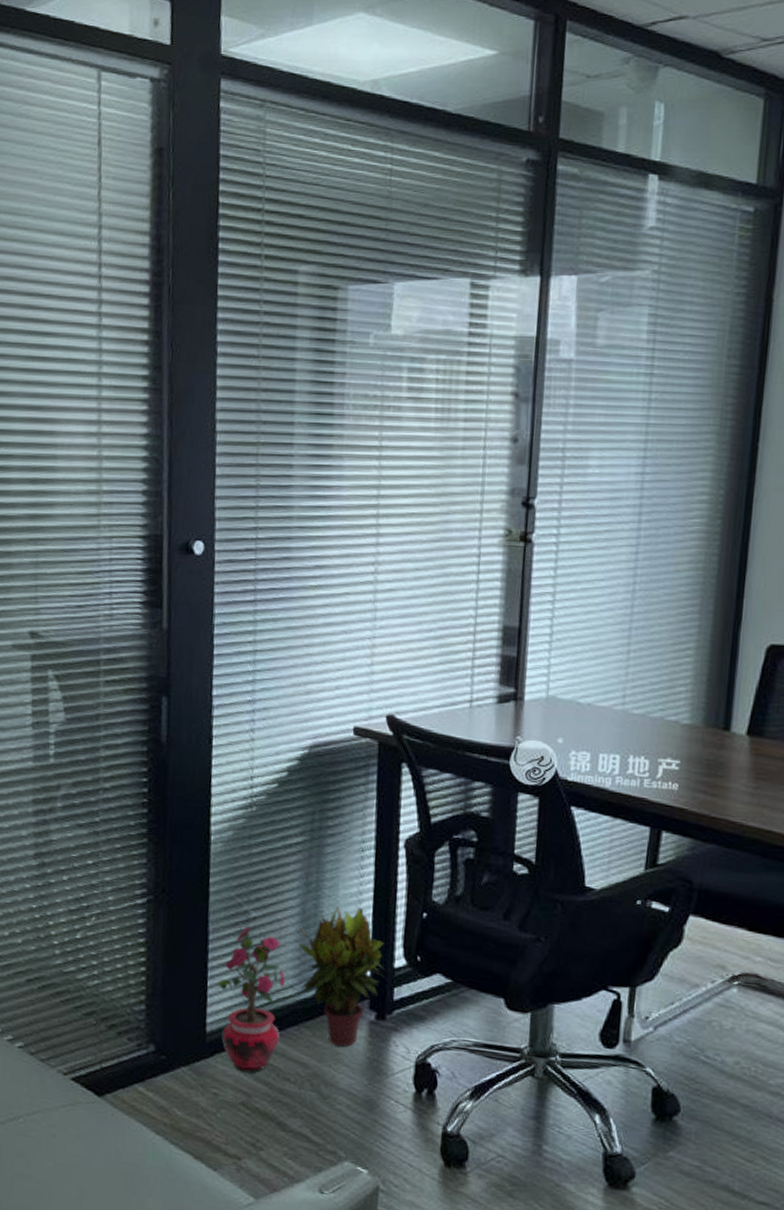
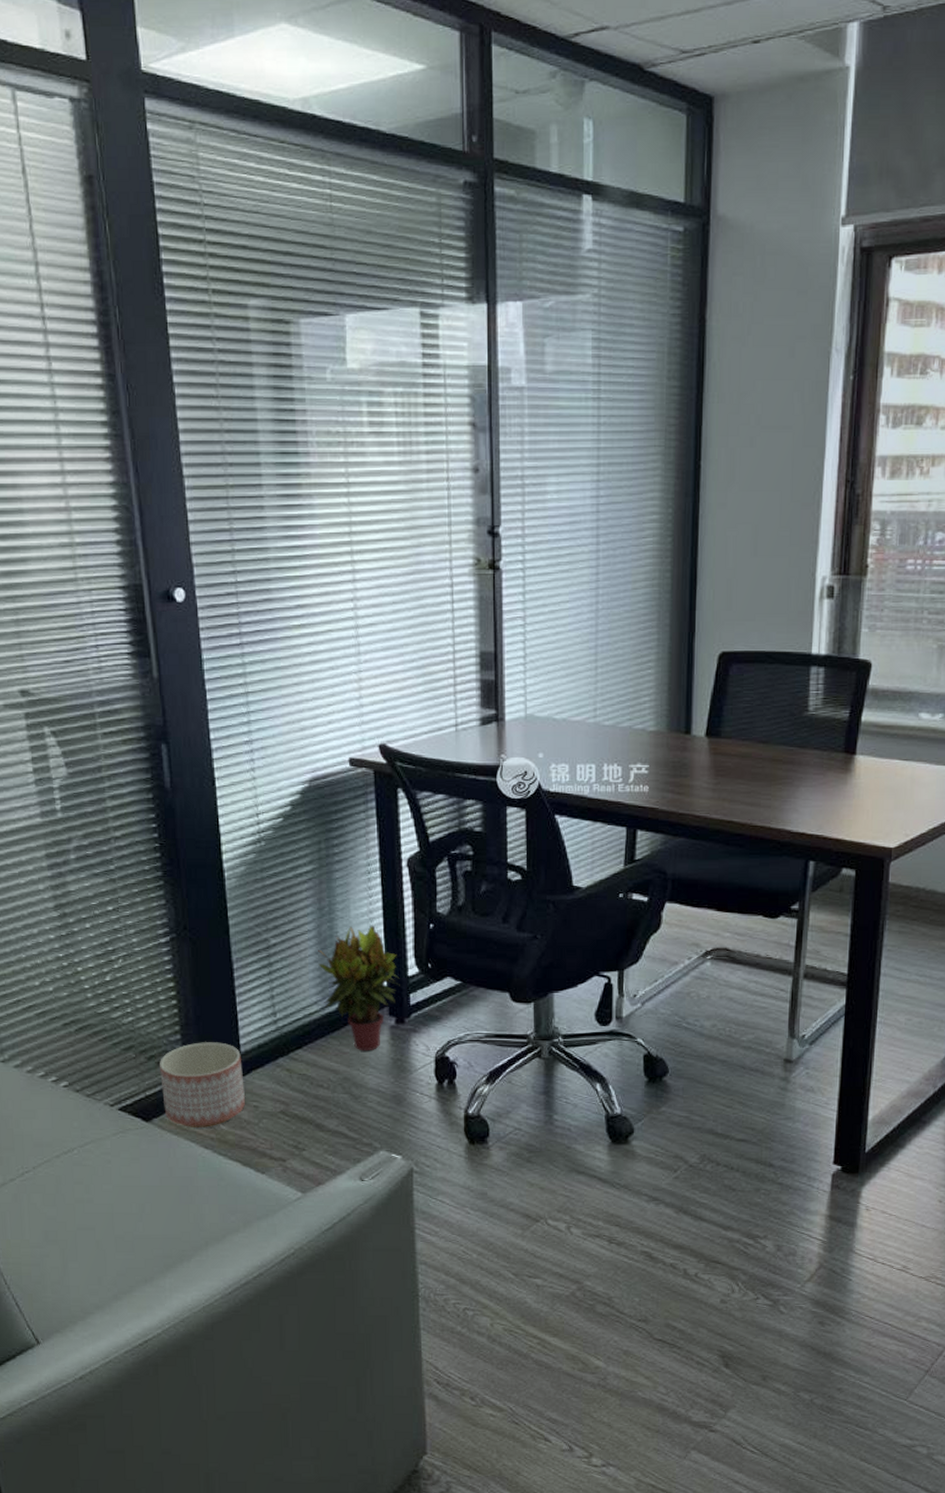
planter: none [119,1015,206,1111] -> present [160,1042,245,1129]
potted plant: present [215,926,290,1073] -> none [244,953,313,1084]

